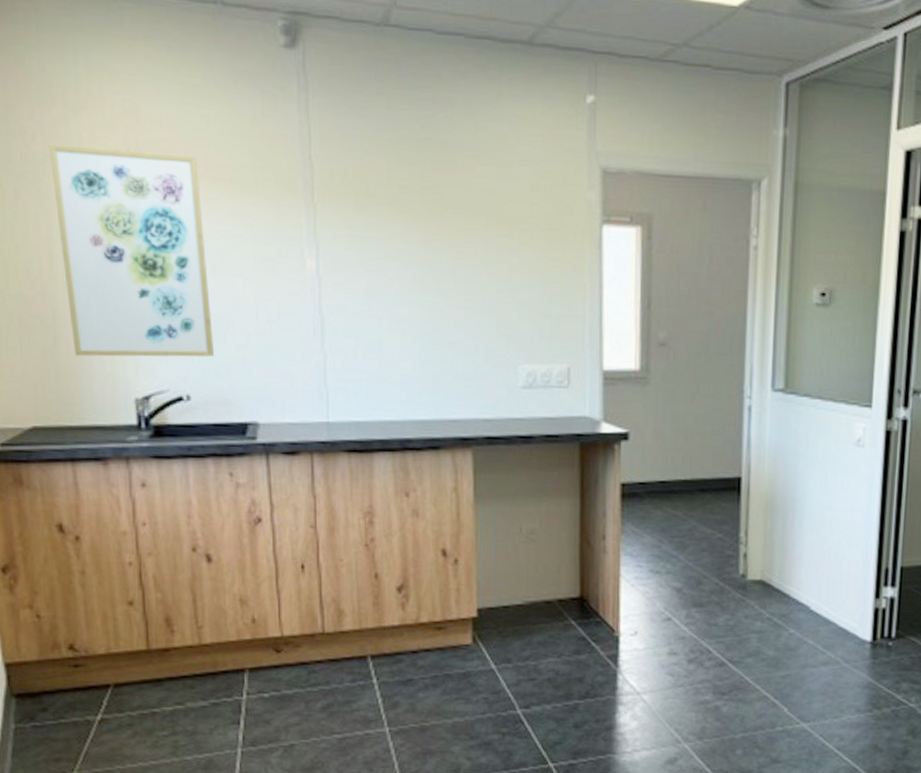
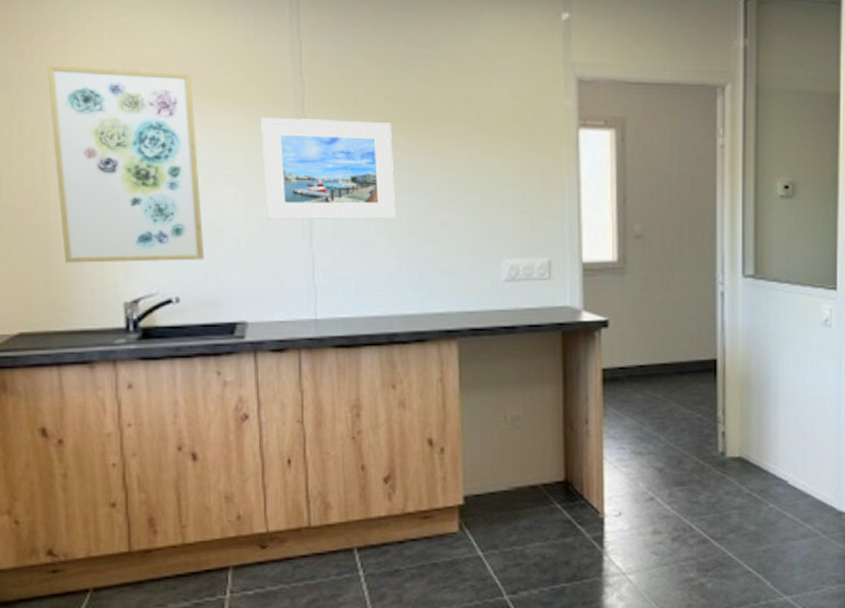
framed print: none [269,206,410,319] -> present [261,118,396,220]

